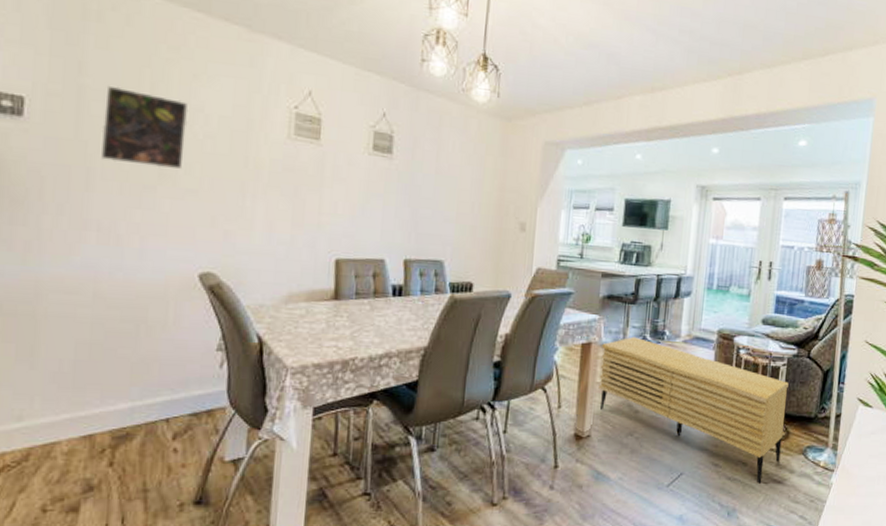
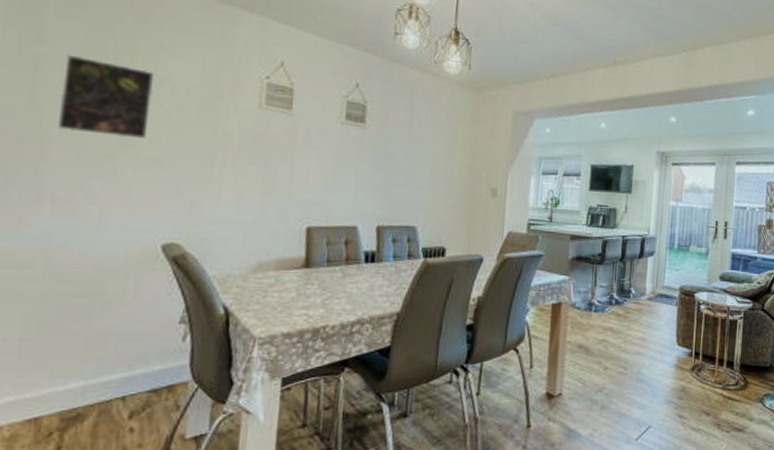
sideboard: present [598,336,789,484] -> none [569,295,746,433]

